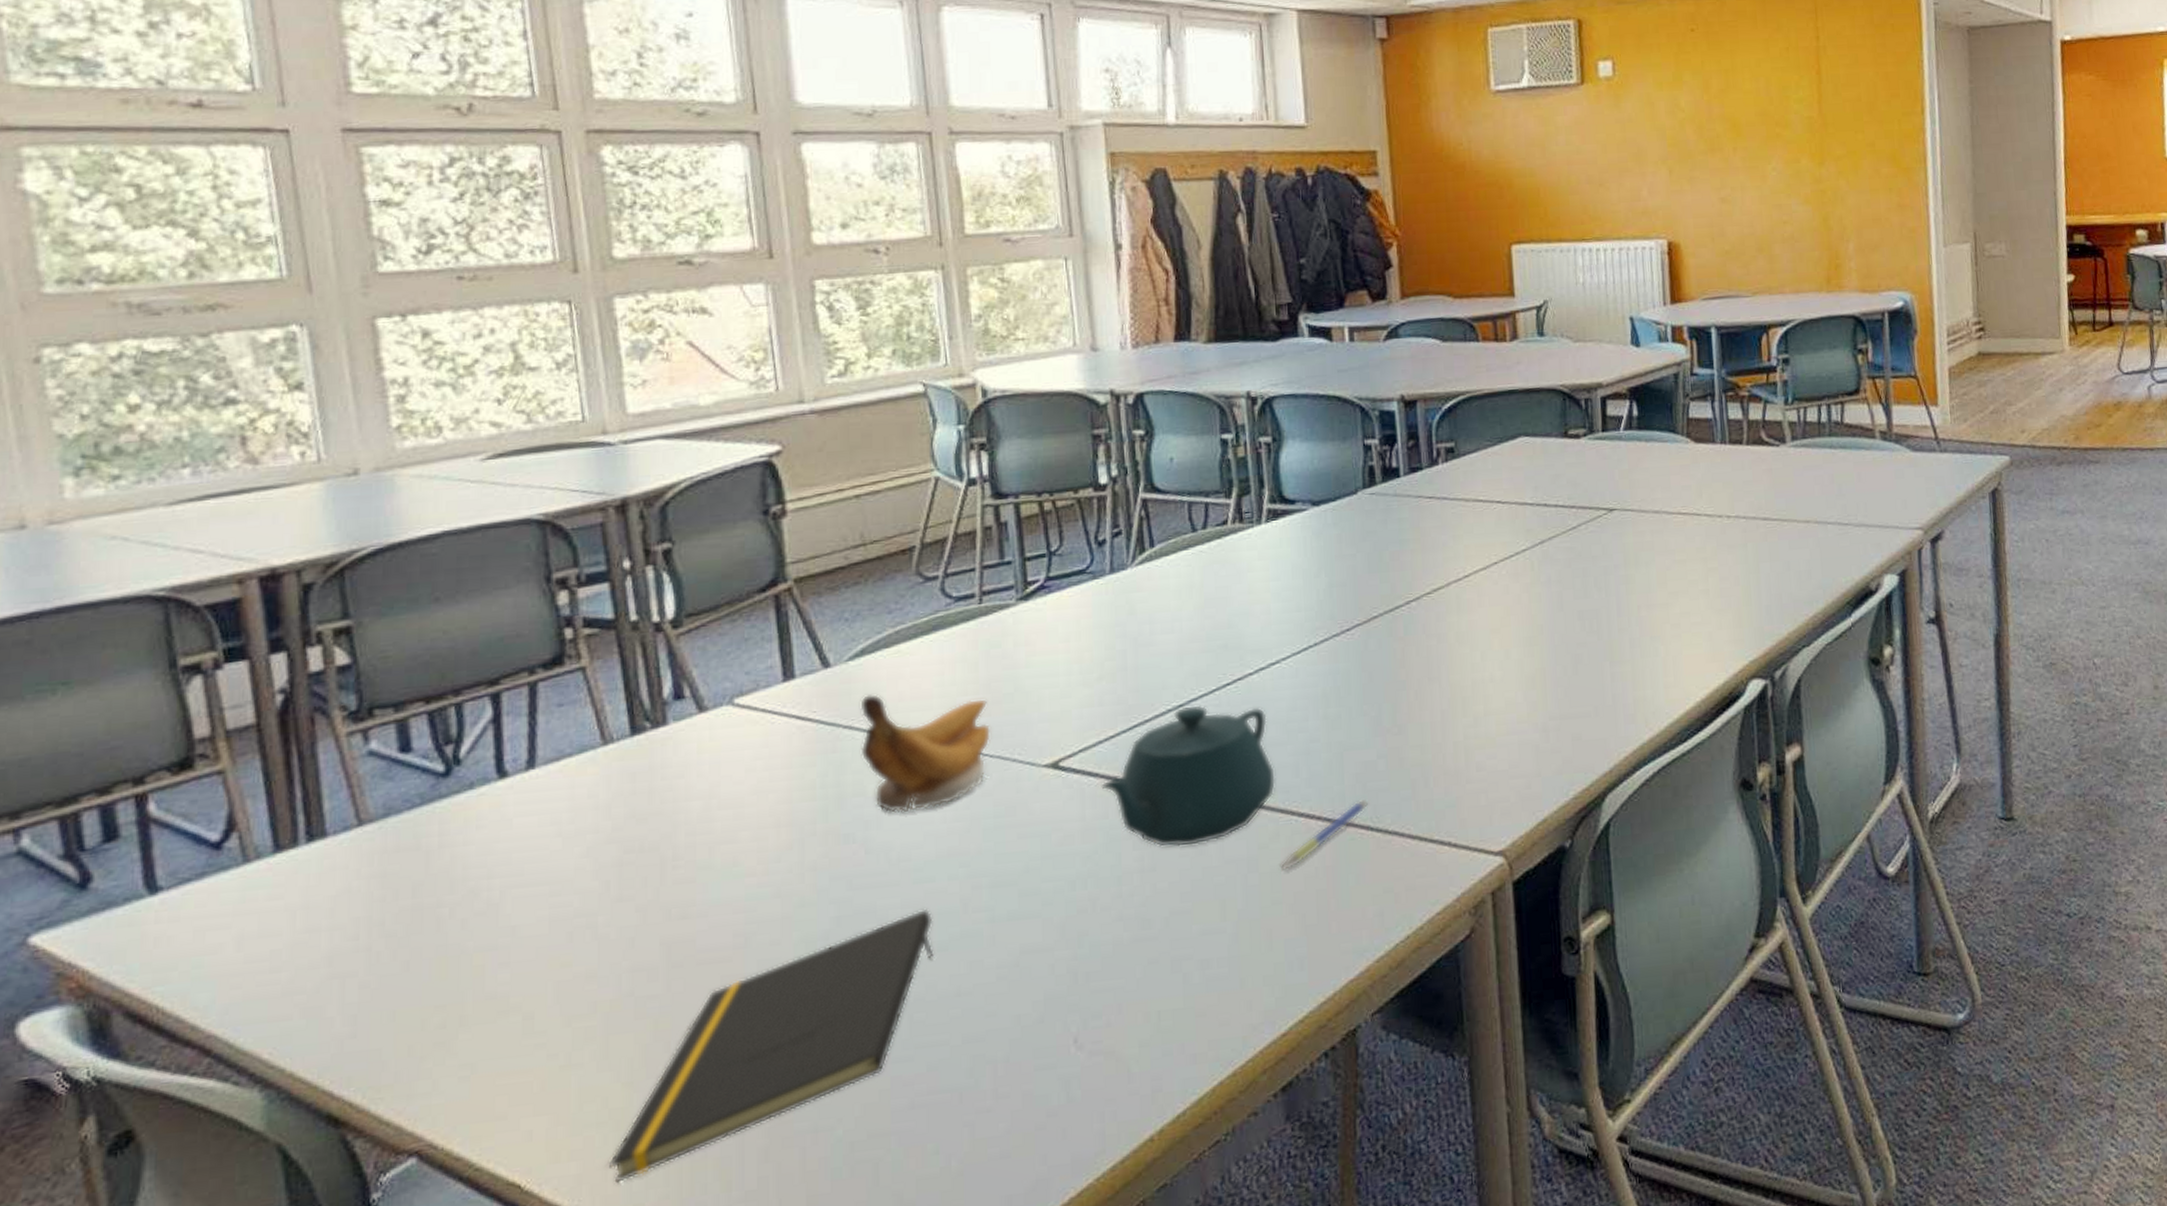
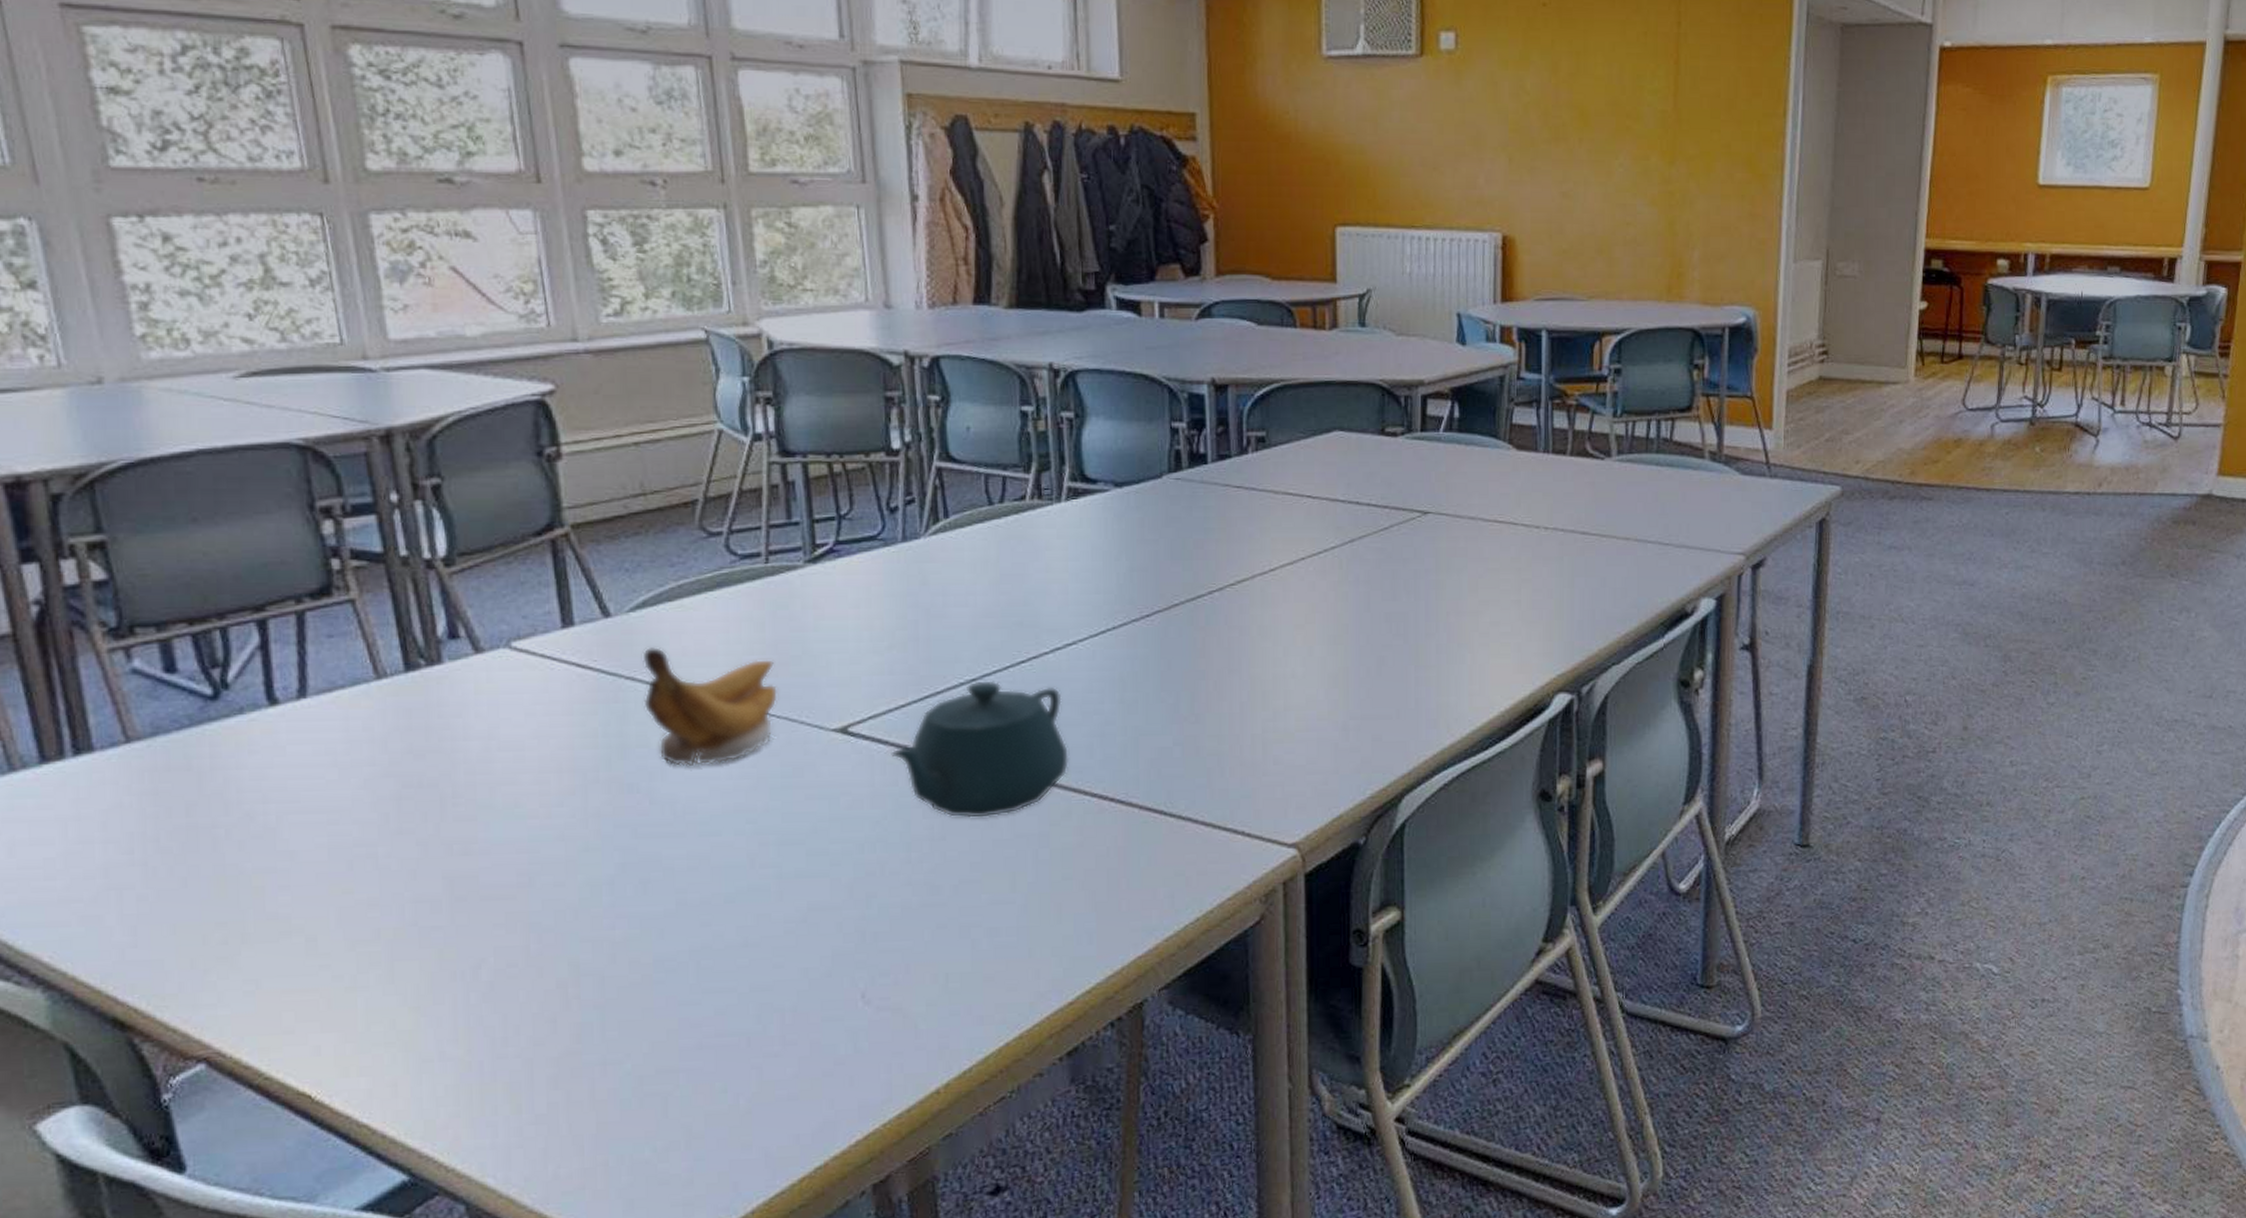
notepad: present [608,908,934,1184] -> none [397,861,721,1101]
pen: present [1281,798,1368,871] -> none [1072,784,1162,849]

